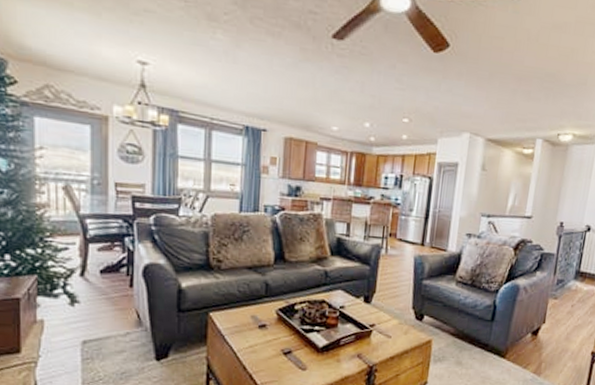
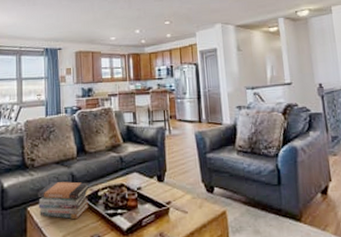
book stack: none [222,288,286,331] -> present [38,181,90,220]

